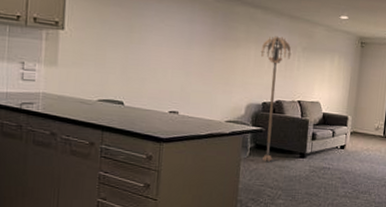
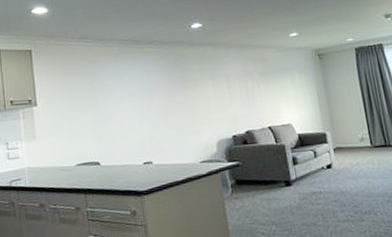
floor lamp: present [260,36,292,163] -> none [218,67,257,198]

